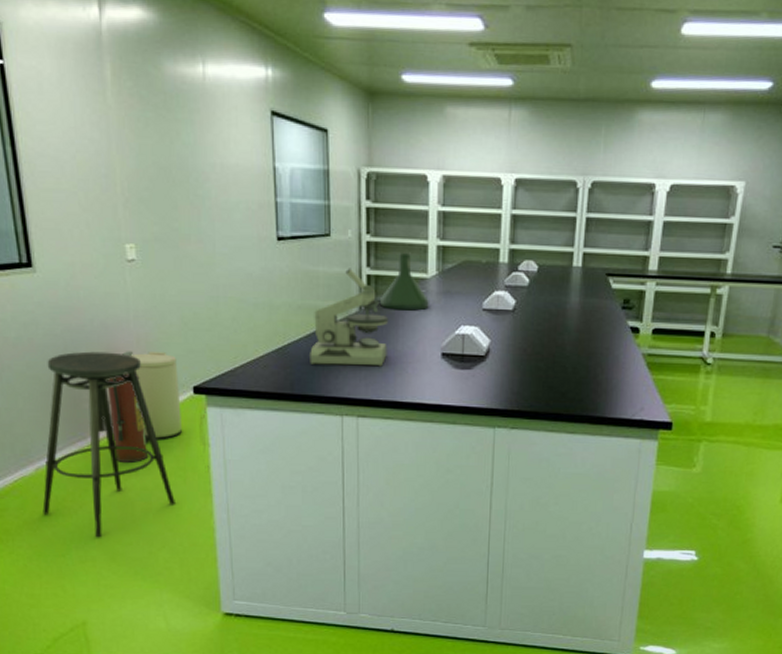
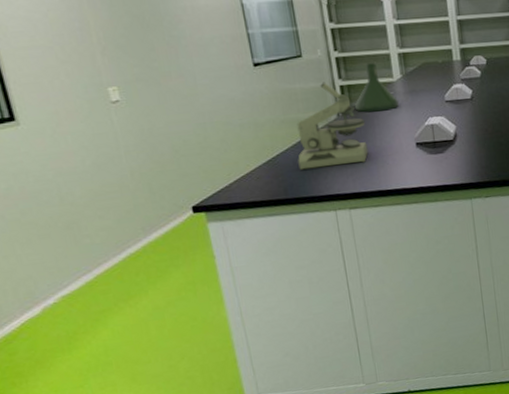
stool: present [42,351,175,537] -> none [41,187,189,362]
fire extinguisher: present [107,351,149,462] -> none [105,184,157,288]
pedal bin: present [131,352,182,442] -> none [127,180,187,264]

